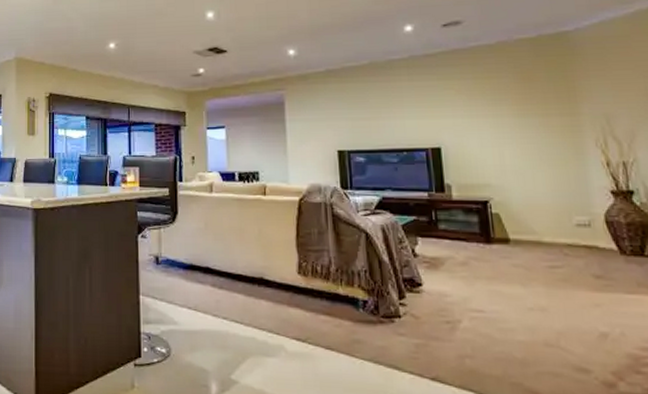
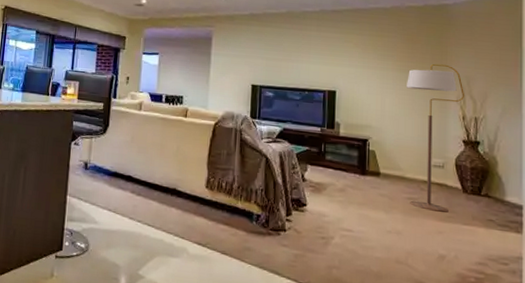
floor lamp: none [528,102,606,282] -> present [407,63,465,213]

